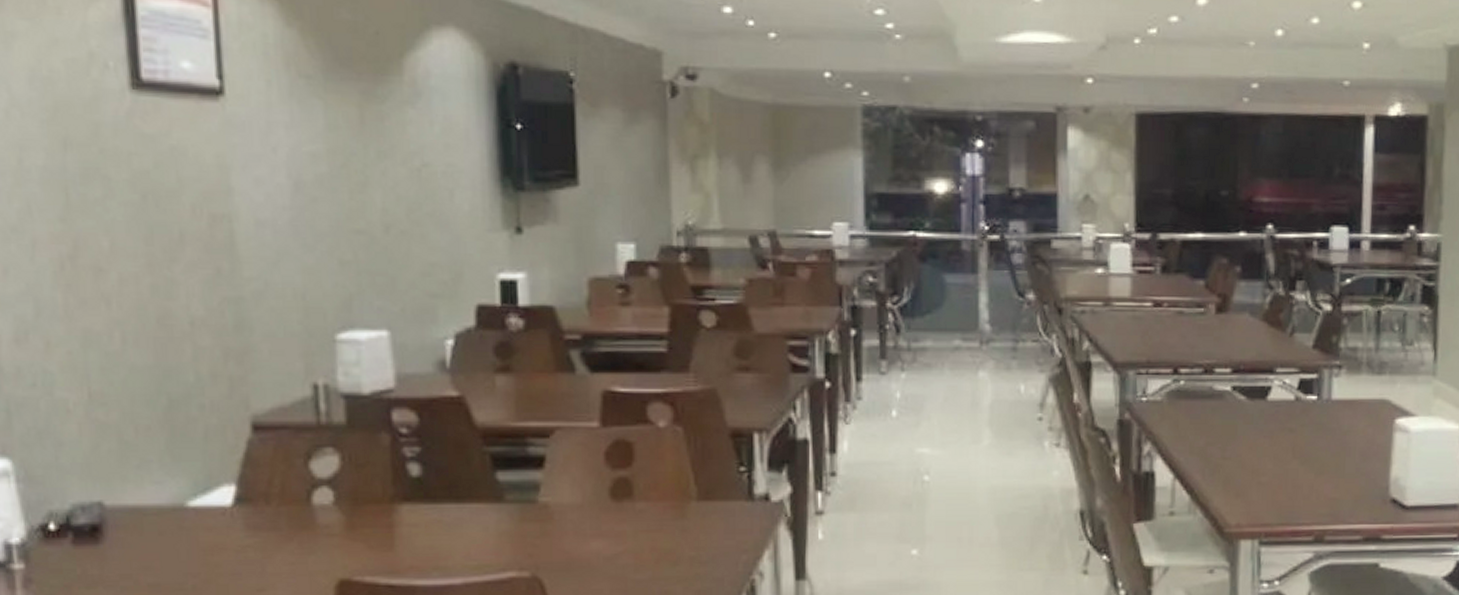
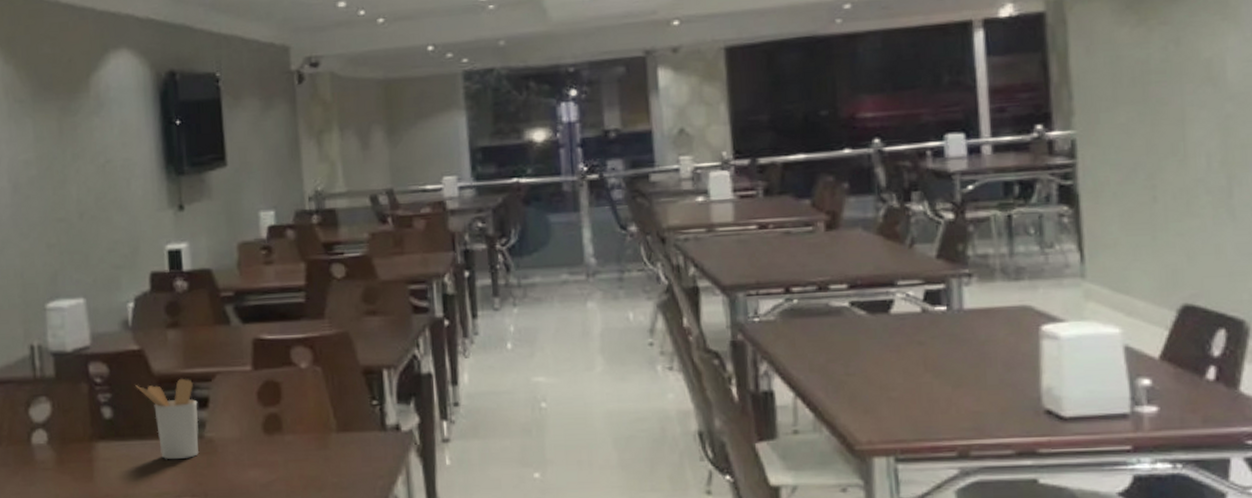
utensil holder: none [452,432,532,527] -> present [135,378,200,460]

